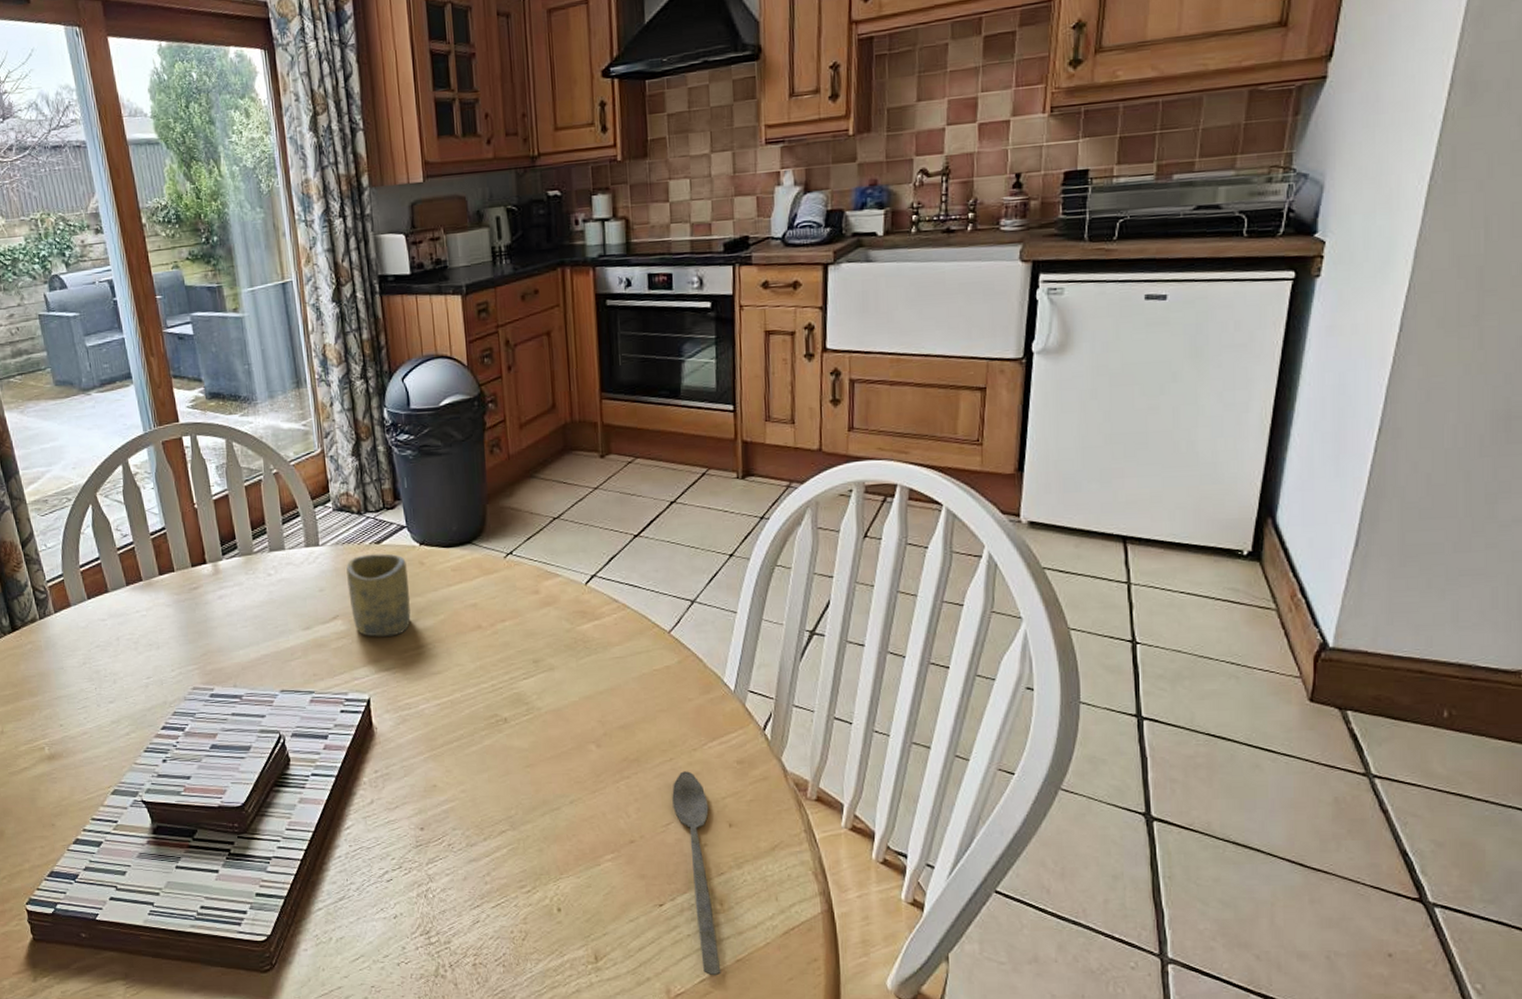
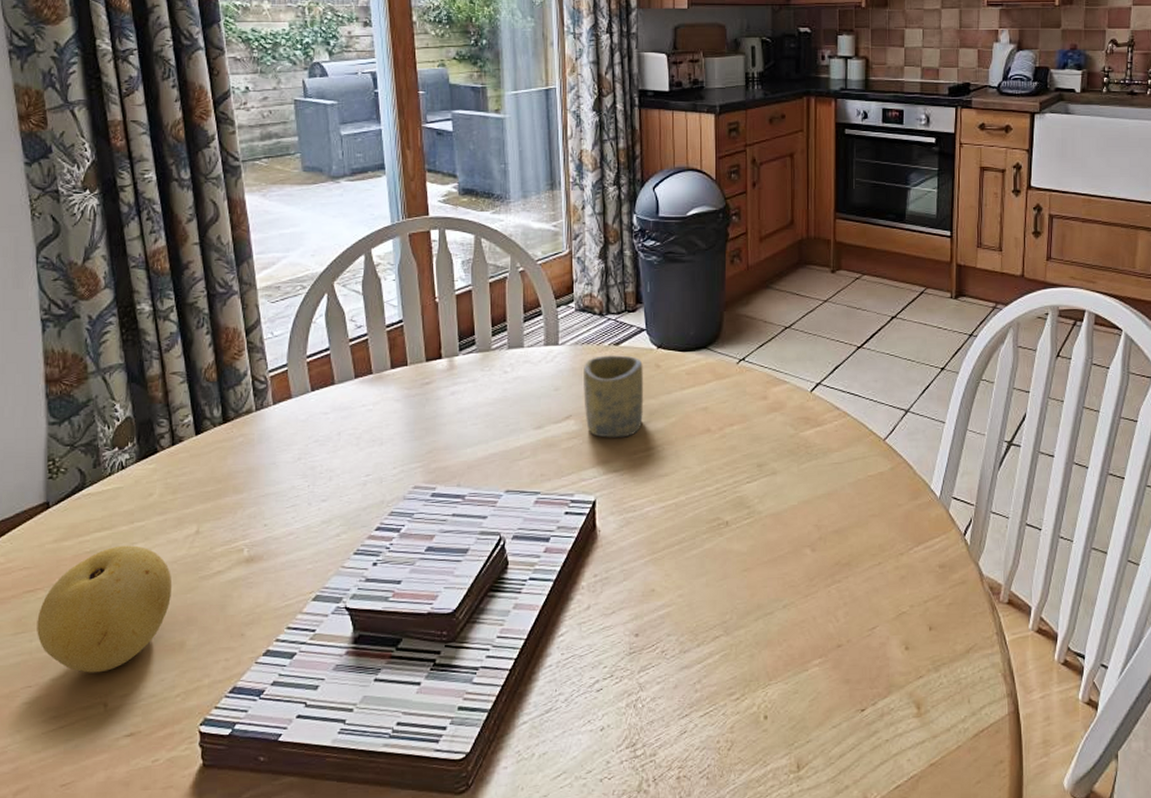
spoon: present [672,771,721,976] -> none [879,575,915,782]

